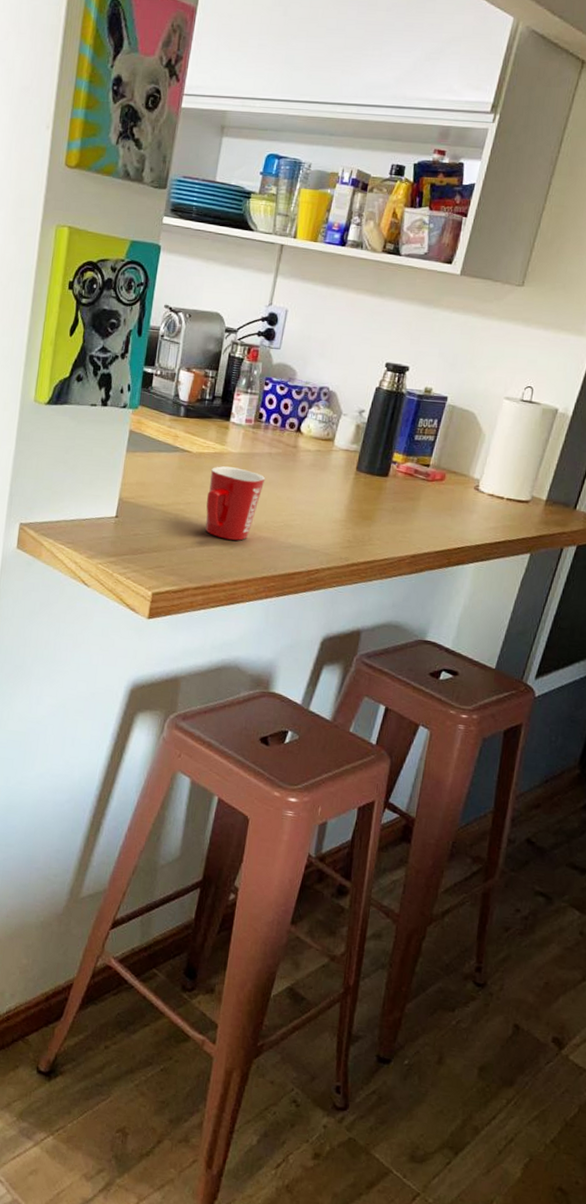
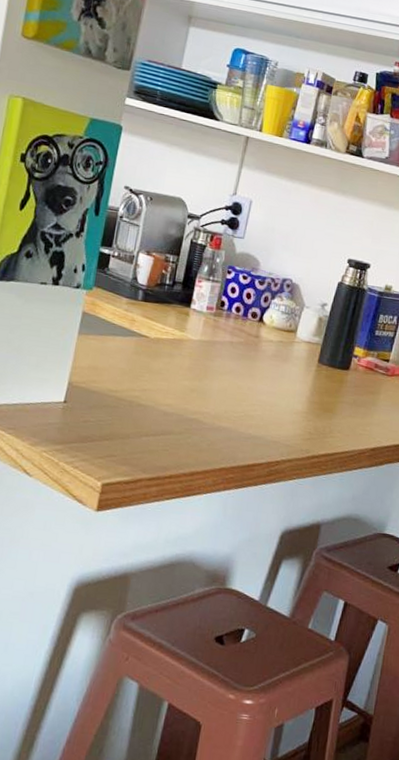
mug: present [205,466,266,541] -> none [162,353,226,430]

